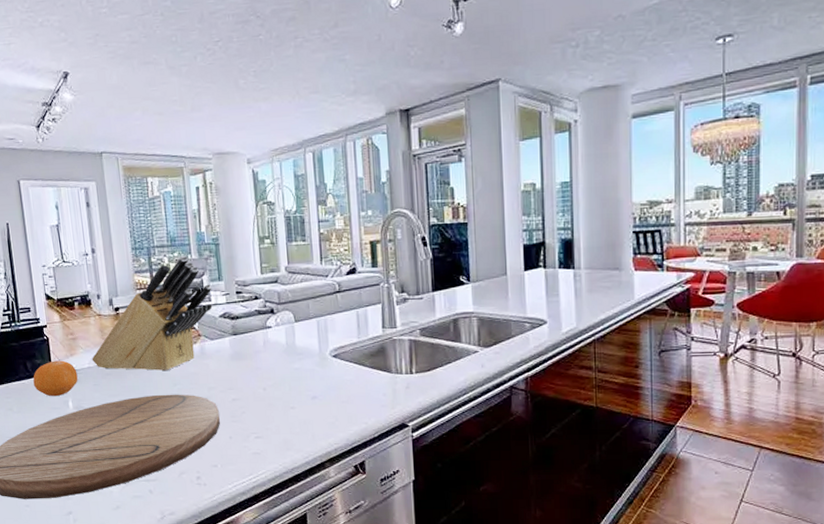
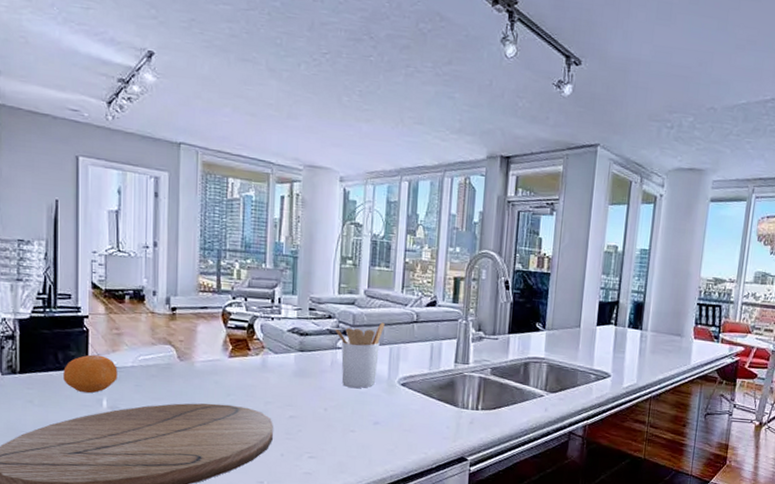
knife block: present [91,255,213,372] -> none [137,263,284,380]
utensil holder: none [263,296,309,366] -> present [335,322,385,389]

